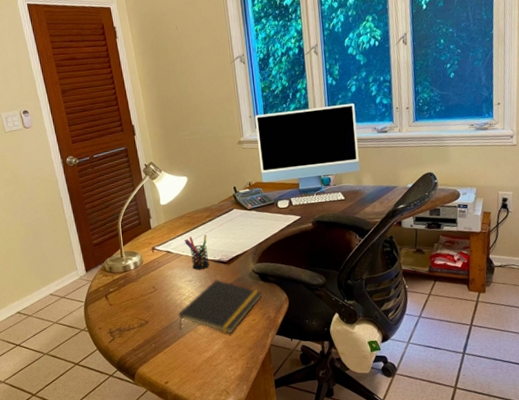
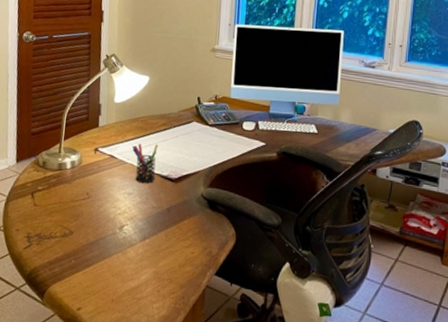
notepad: present [178,279,262,334] -> none [106,198,208,264]

